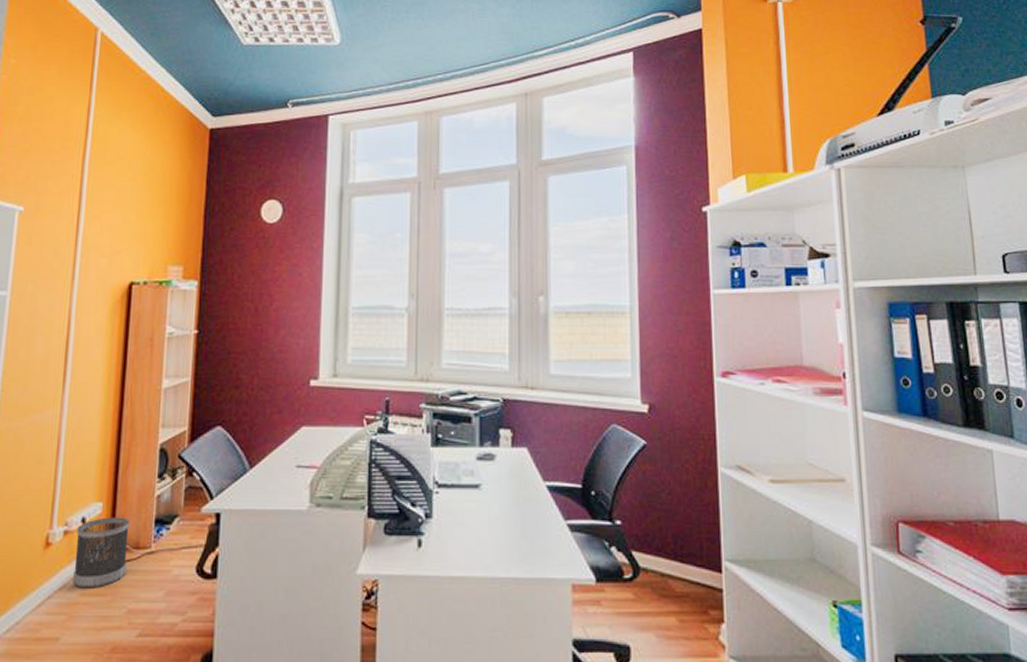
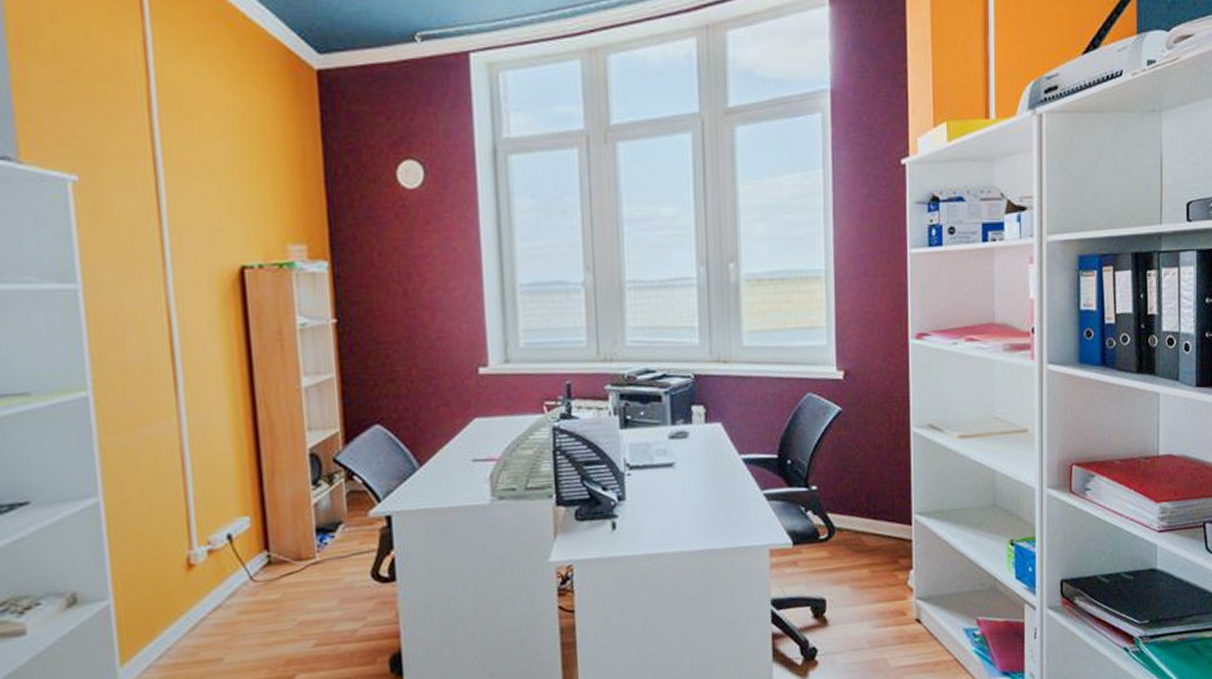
wastebasket: present [73,517,129,588] -> none [223,529,290,607]

